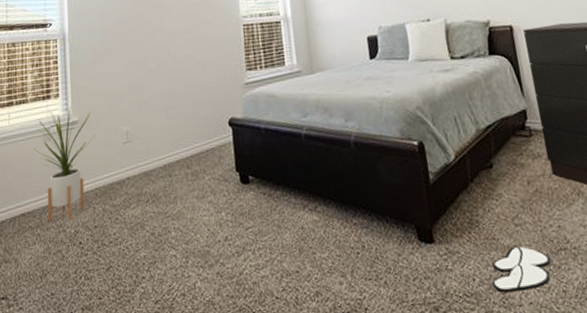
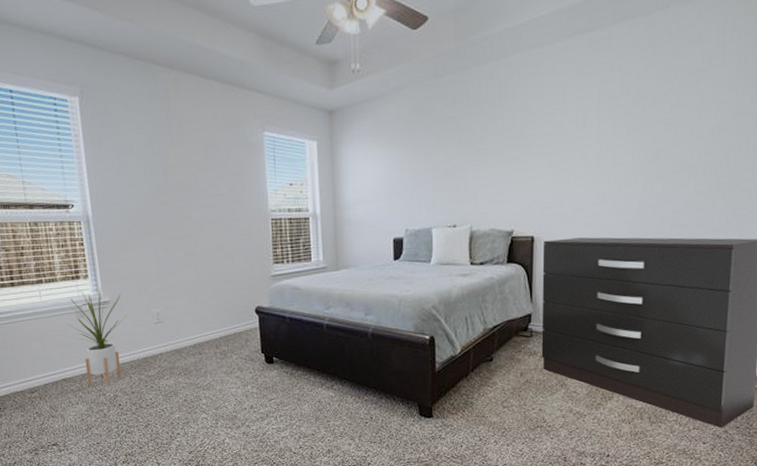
slippers: present [491,246,551,293] -> none [476,423,528,456]

